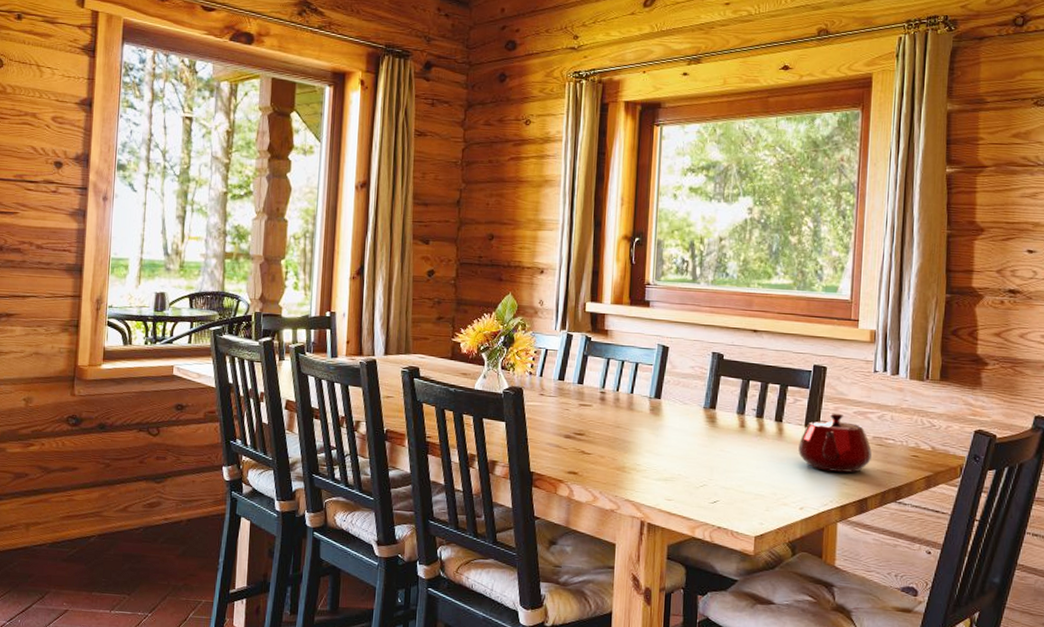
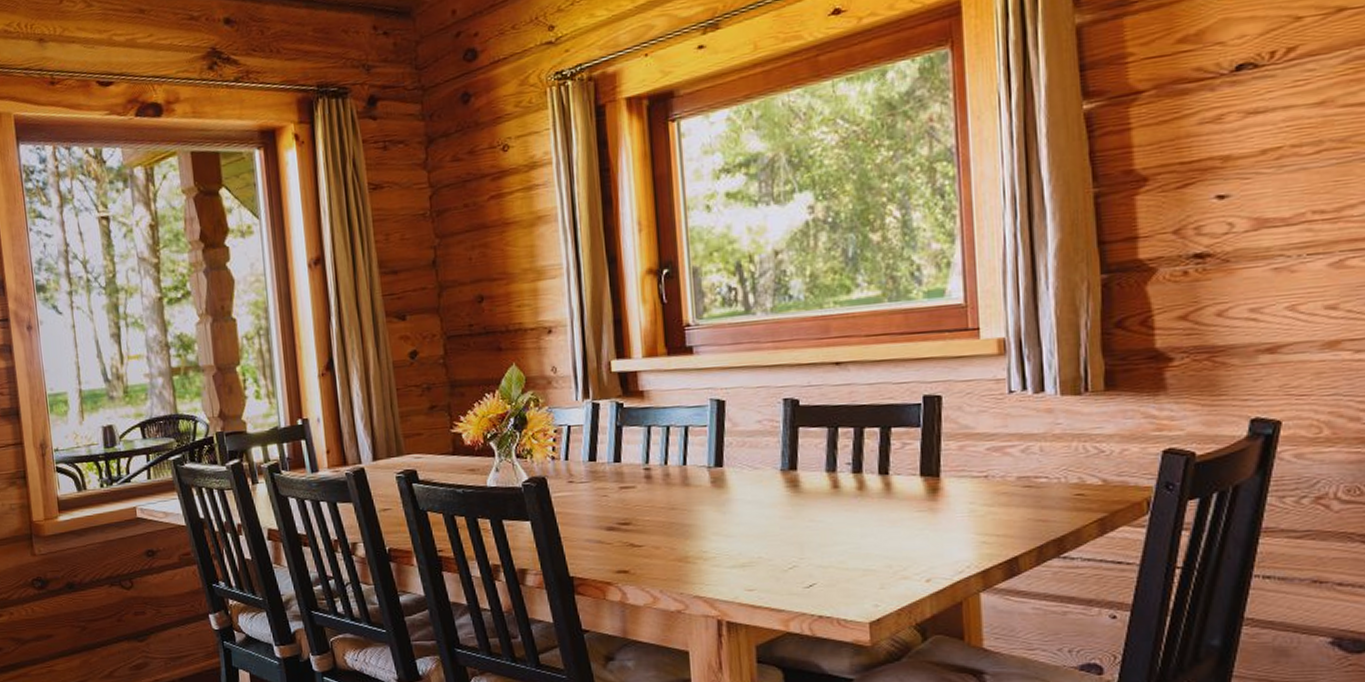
teapot: present [798,413,873,473] -> none [915,453,1019,529]

